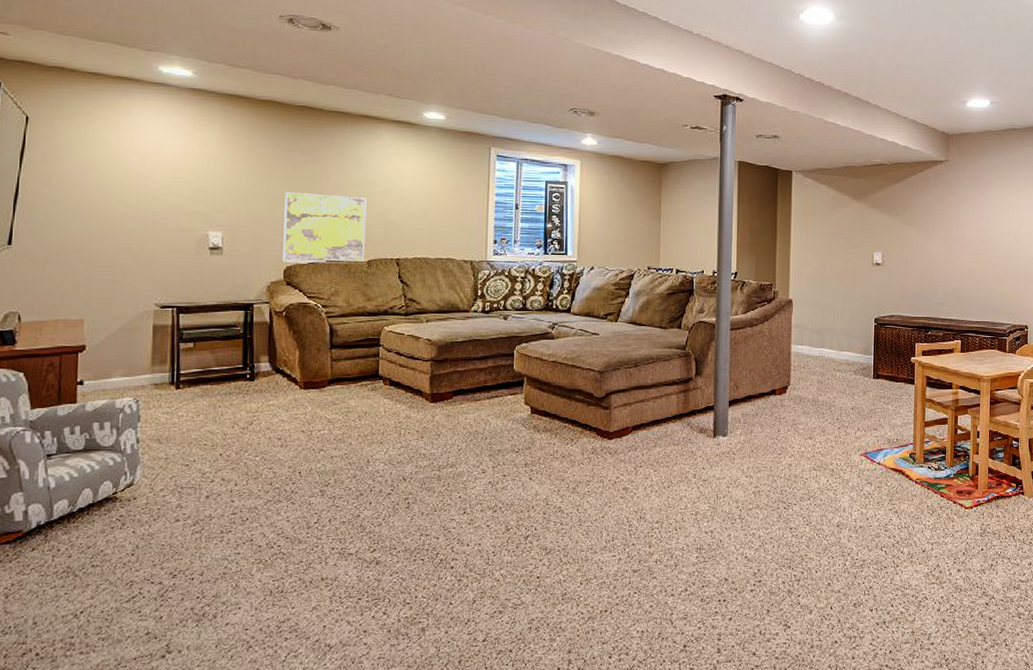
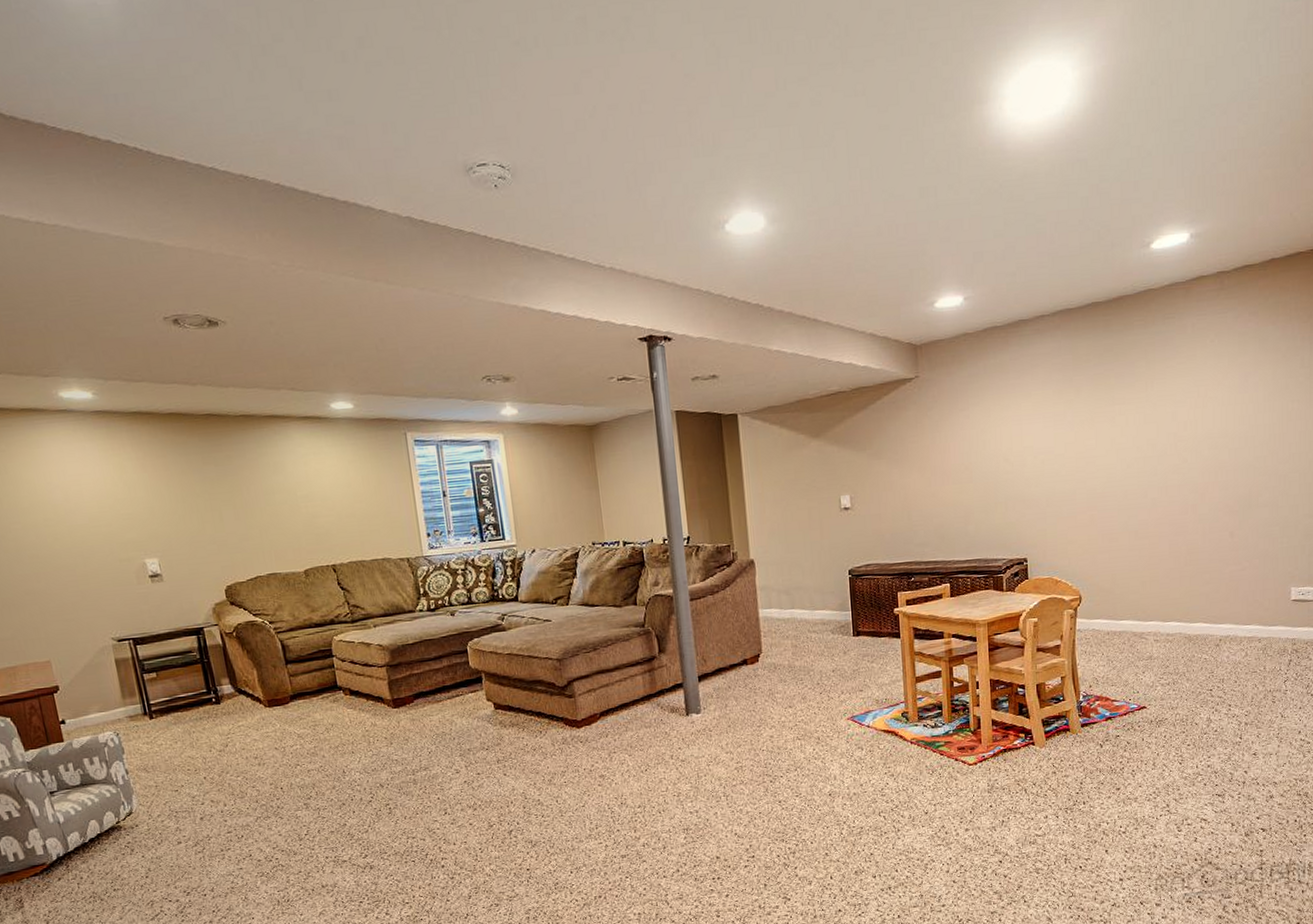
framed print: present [281,191,367,264] -> none [209,504,300,582]

